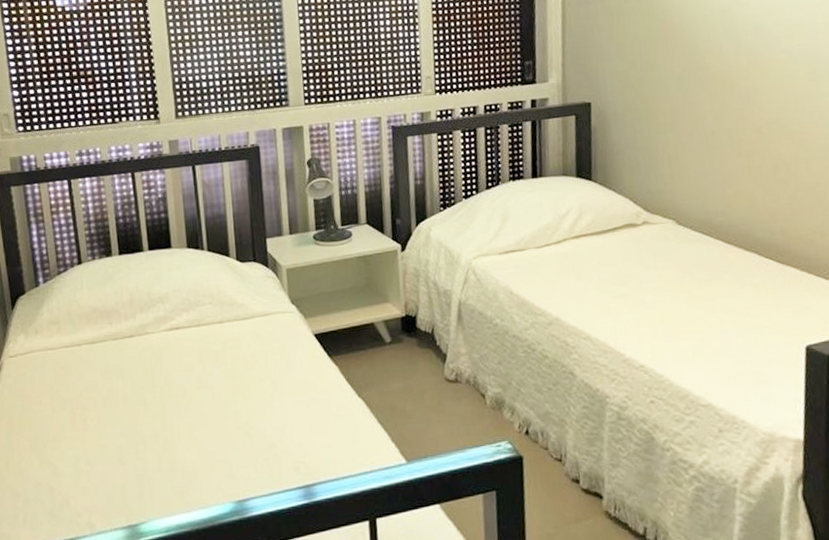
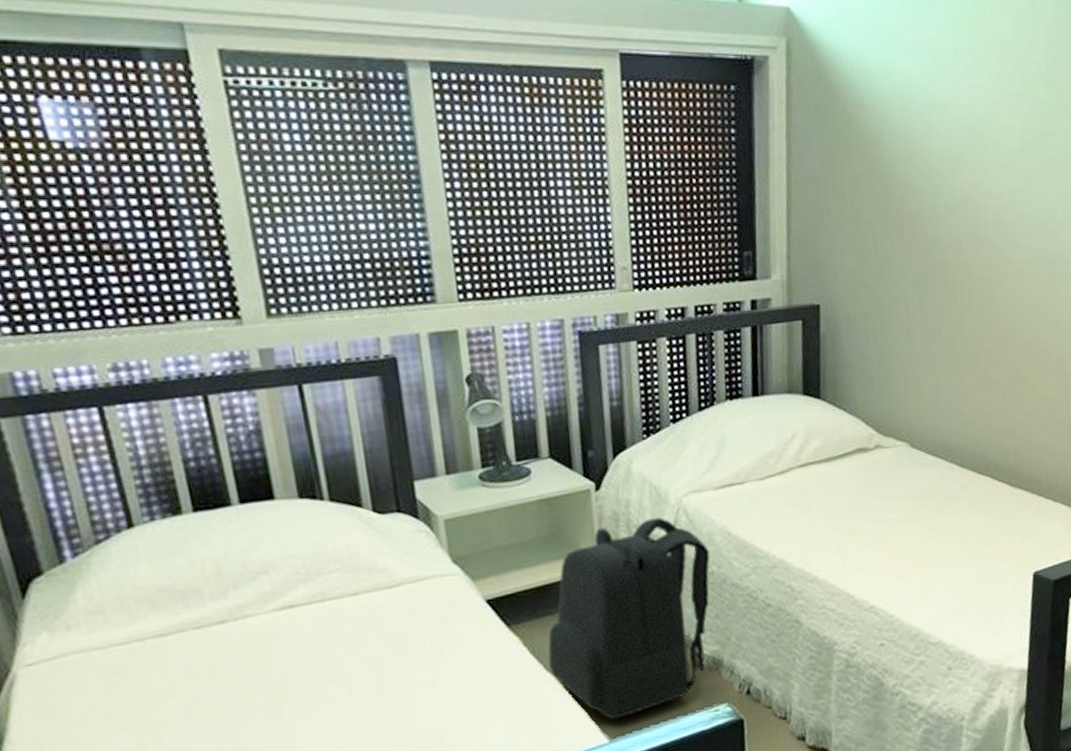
backpack: none [360,276,495,444] -> present [548,517,710,720]

